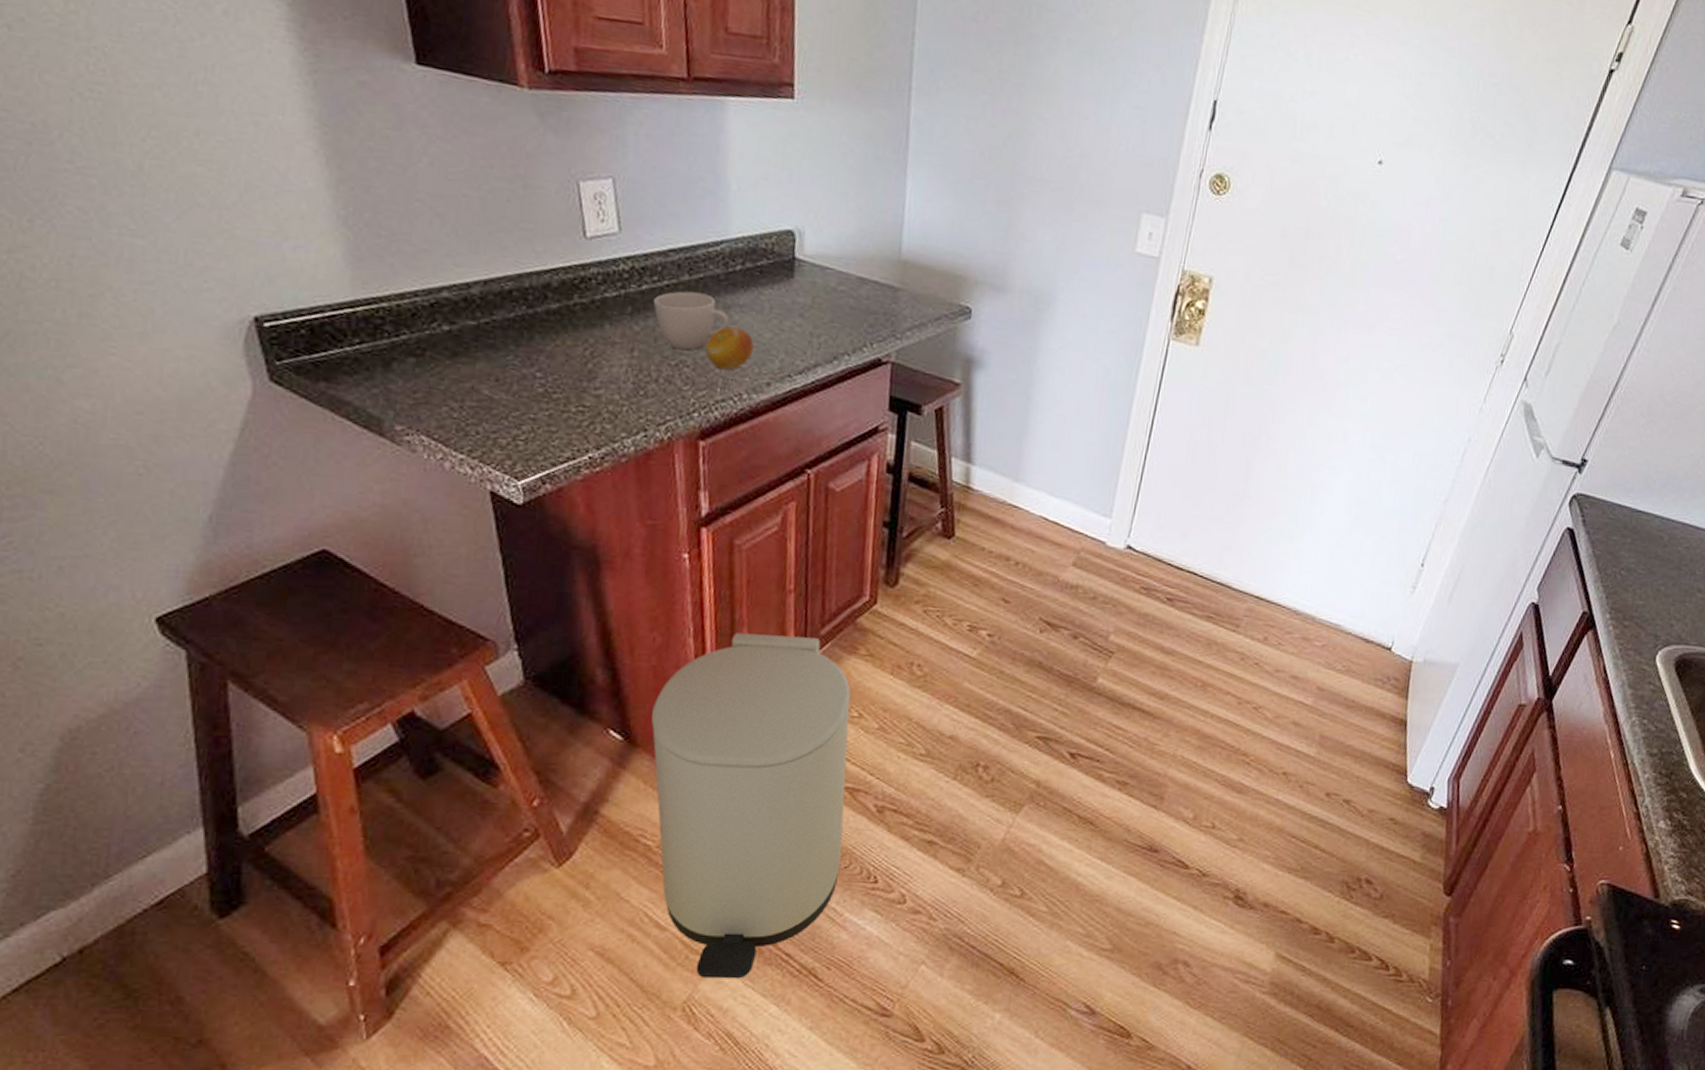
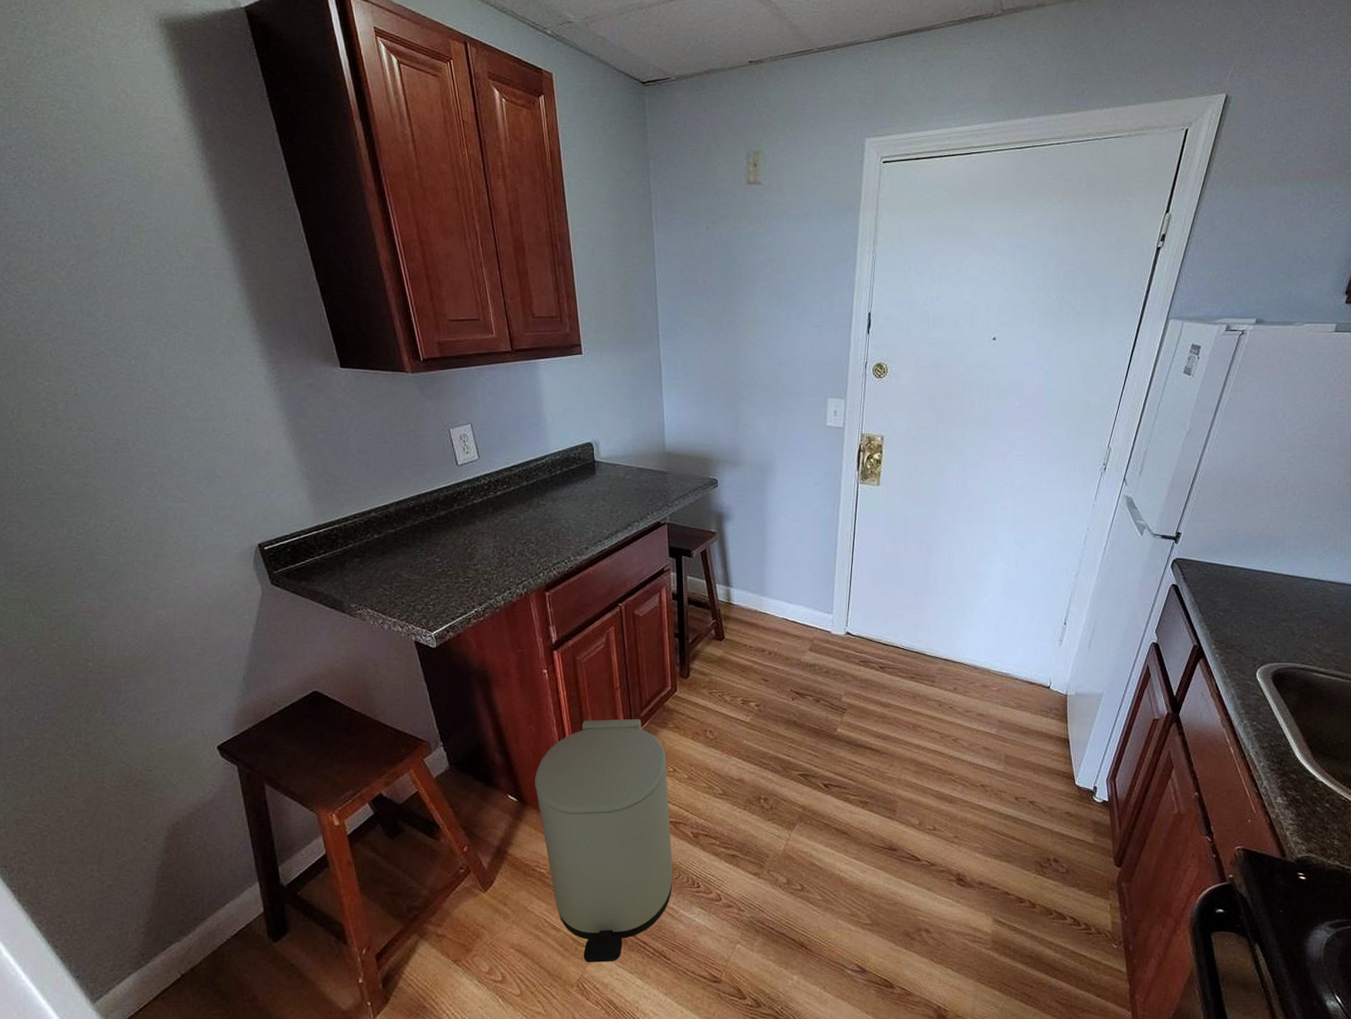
cup: present [652,291,729,351] -> none [505,492,556,532]
fruit: present [706,326,754,370] -> none [543,513,574,542]

